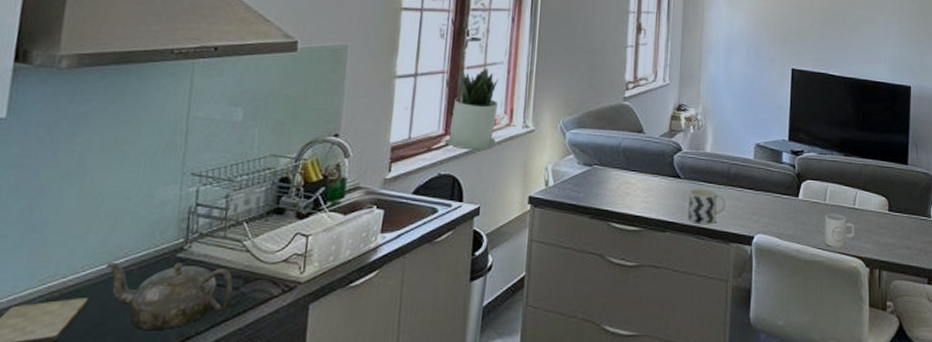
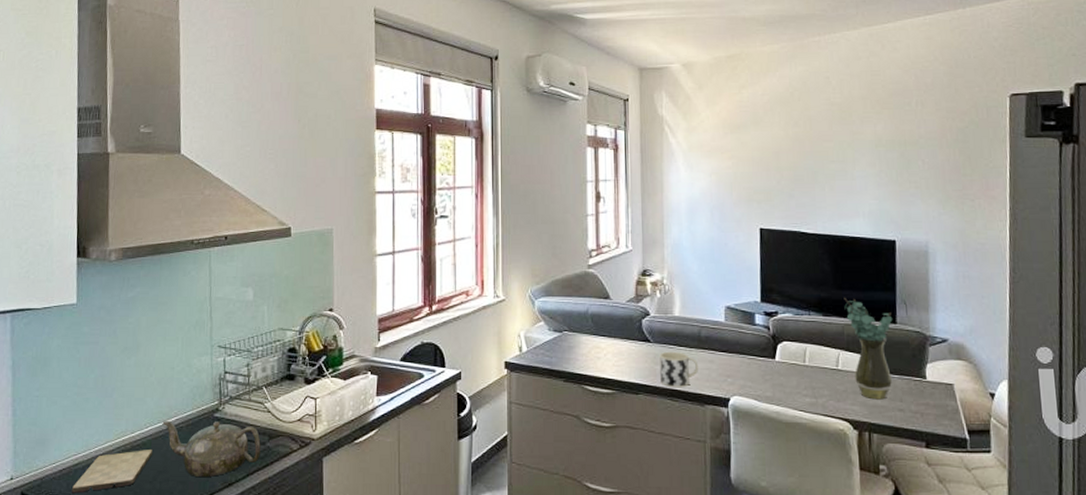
planter: present [443,67,500,151] -> none [422,242,471,320]
mug: present [824,214,855,248] -> none [804,375,840,410]
vase: none [863,138,905,238] -> present [844,297,893,400]

